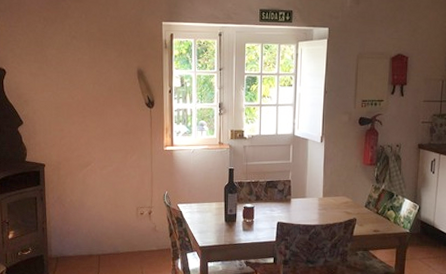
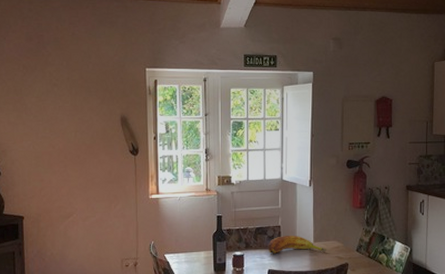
banana: none [277,190,336,207] -> present [267,236,327,254]

